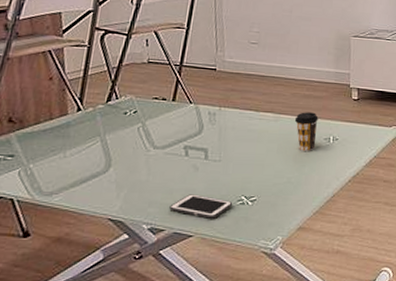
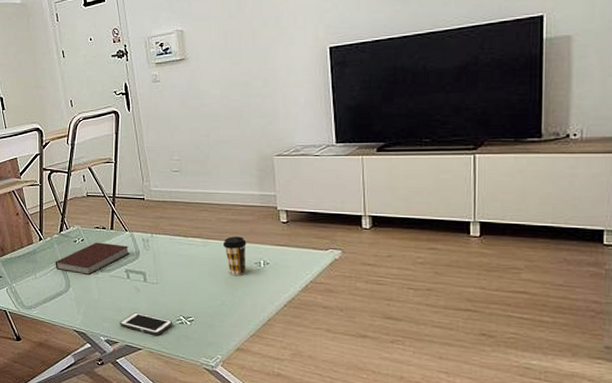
notebook: none [94,114,192,153] -> present [55,242,130,276]

